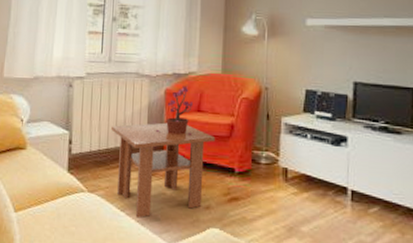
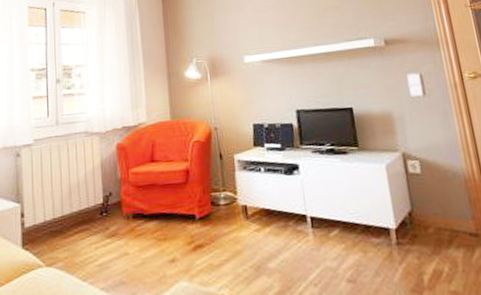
coffee table: present [111,122,216,219] -> none [65,177,173,286]
potted plant: present [155,86,193,135] -> none [110,138,148,191]

